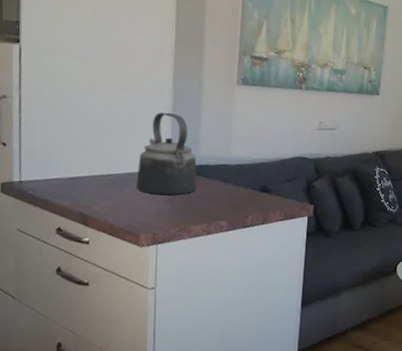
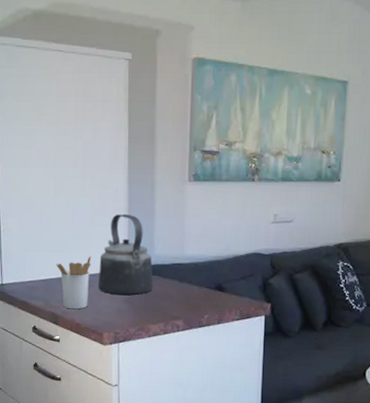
utensil holder: none [88,154,130,210] -> present [56,256,91,310]

